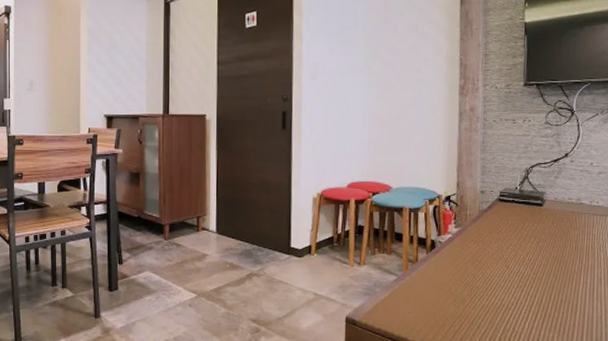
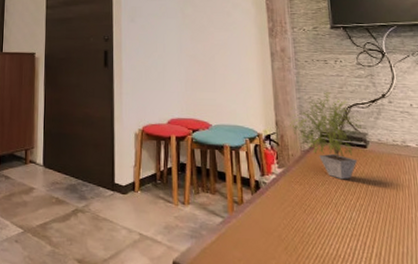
potted plant: none [470,152,545,237] -> present [289,92,366,180]

